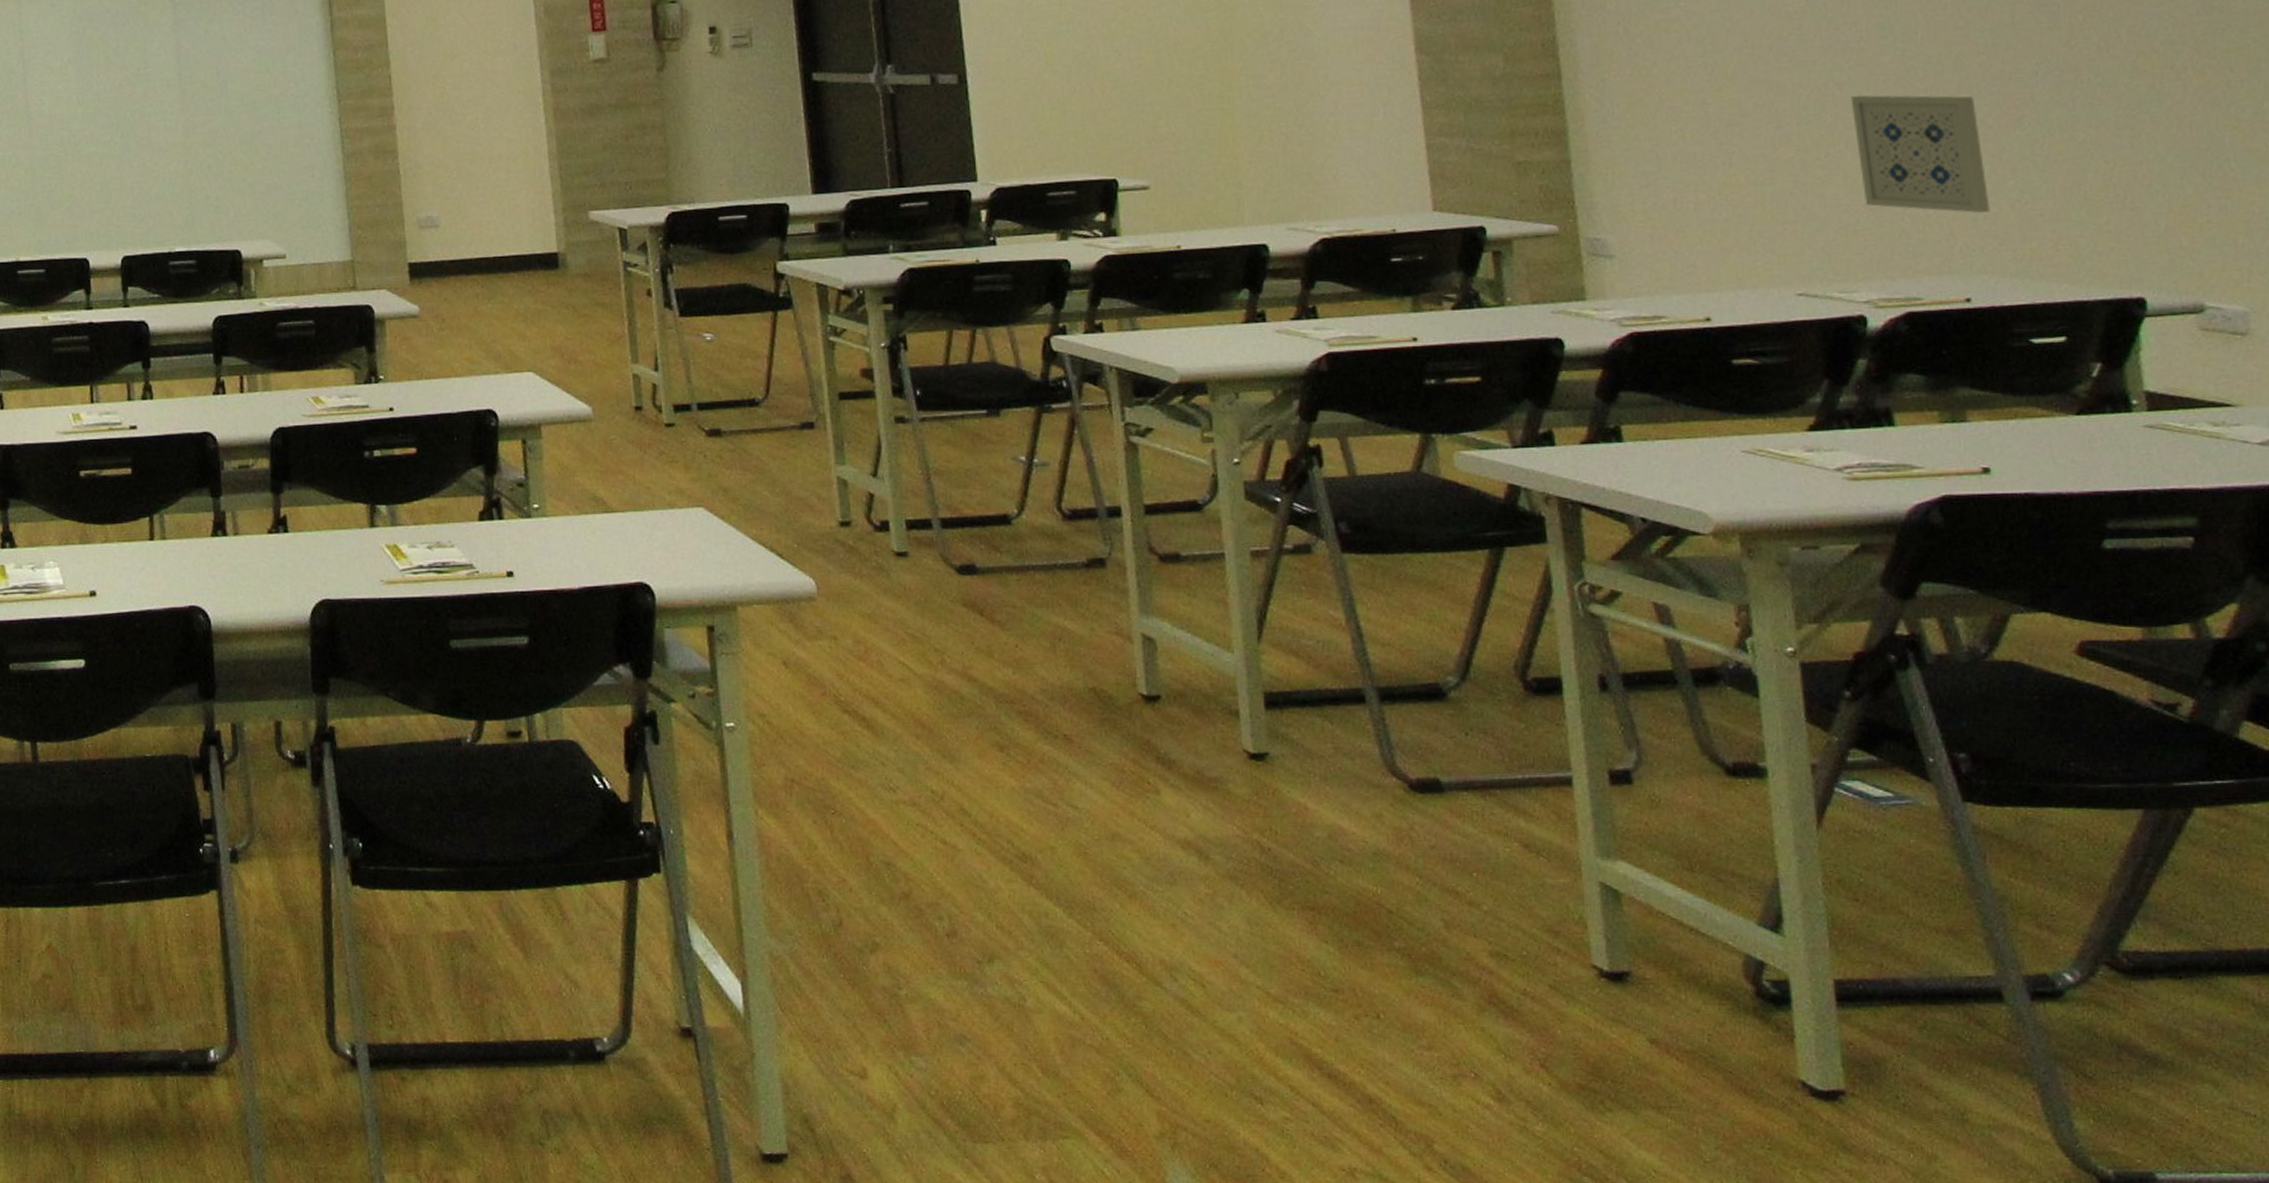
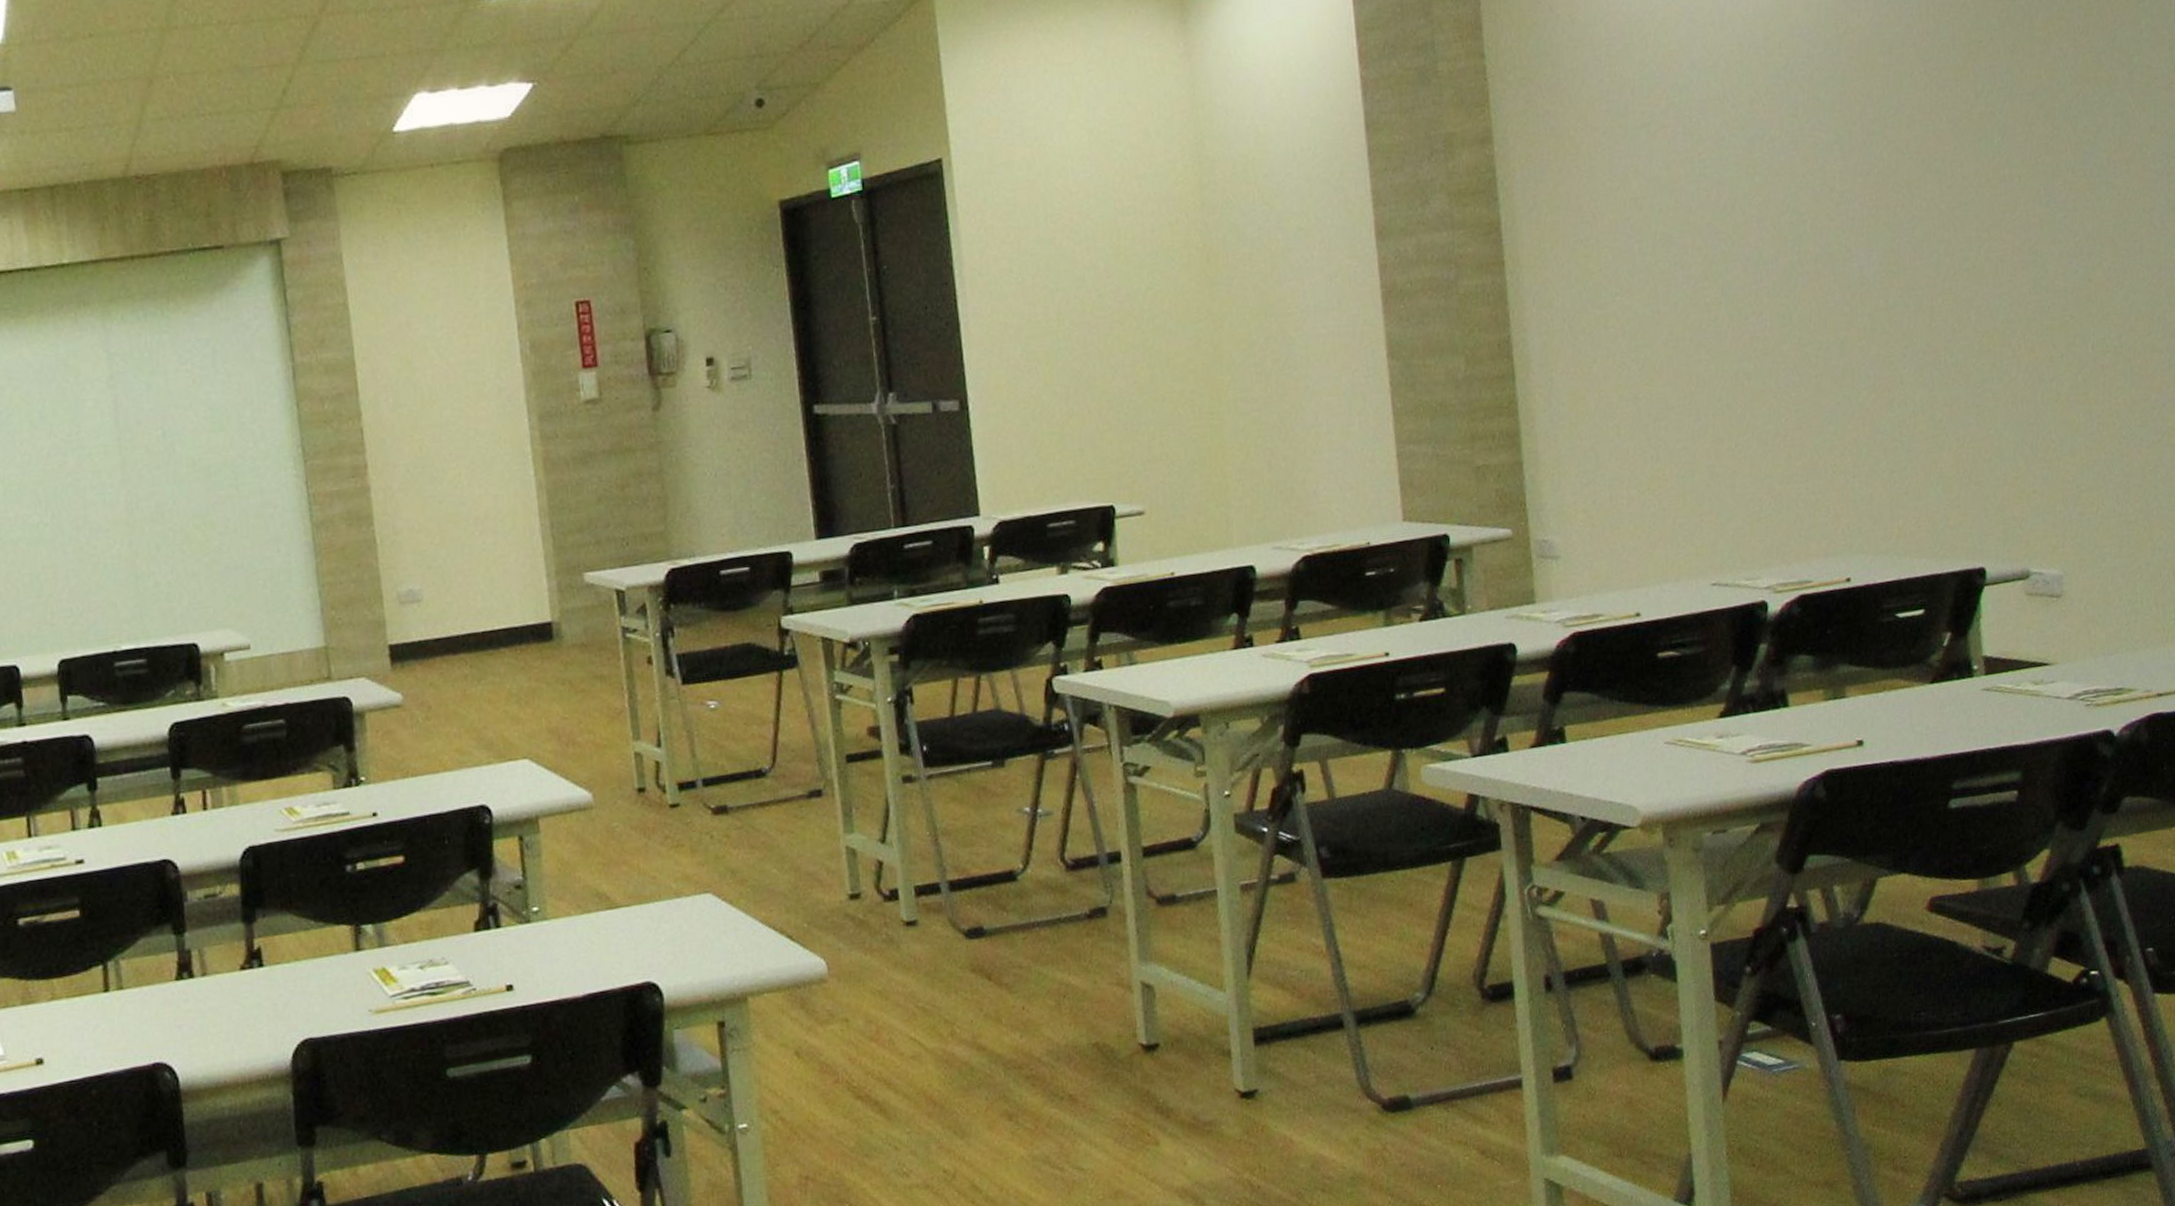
wall art: present [1850,95,1990,213] -> none [1756,381,1867,495]

